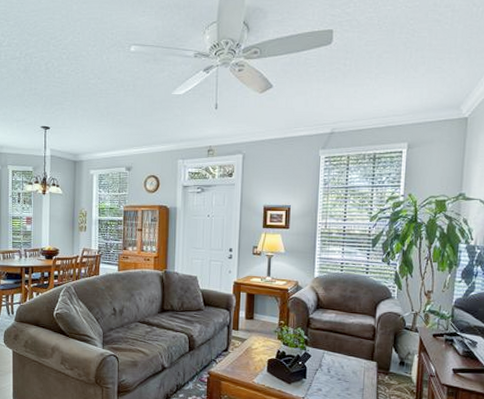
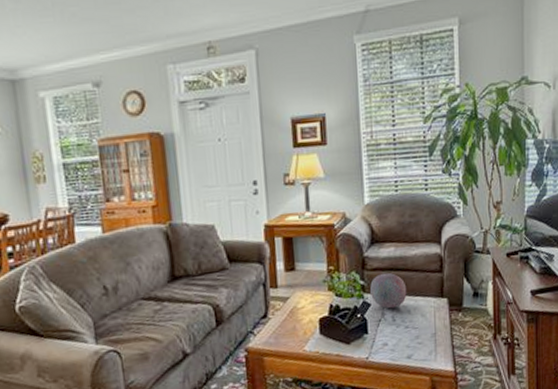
decorative ball: none [312,333,342,362] -> present [370,272,407,309]

